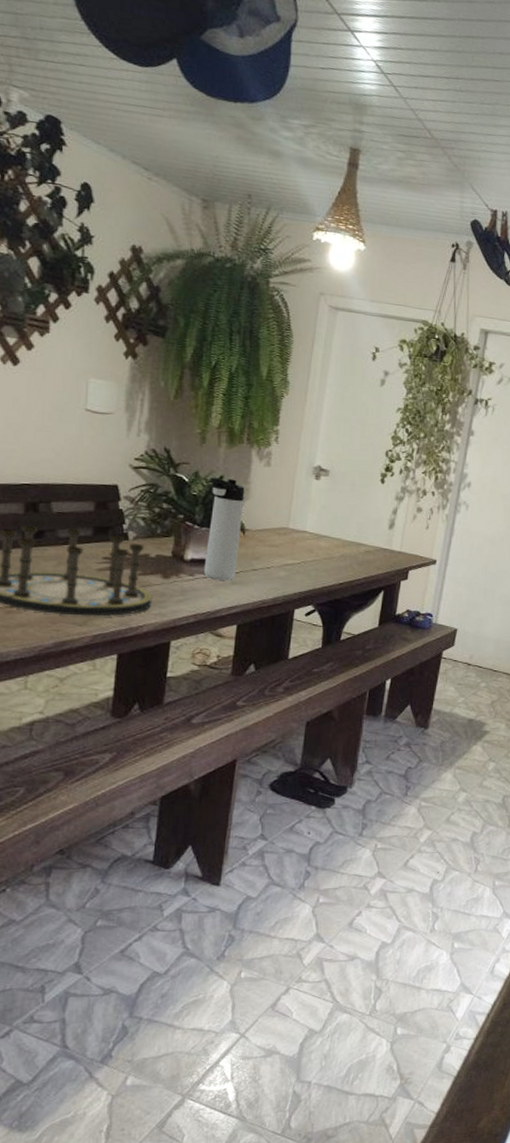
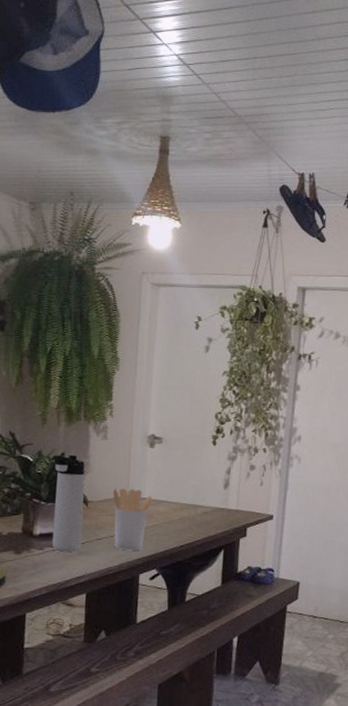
utensil holder: none [271,518,316,584] -> present [113,488,154,551]

